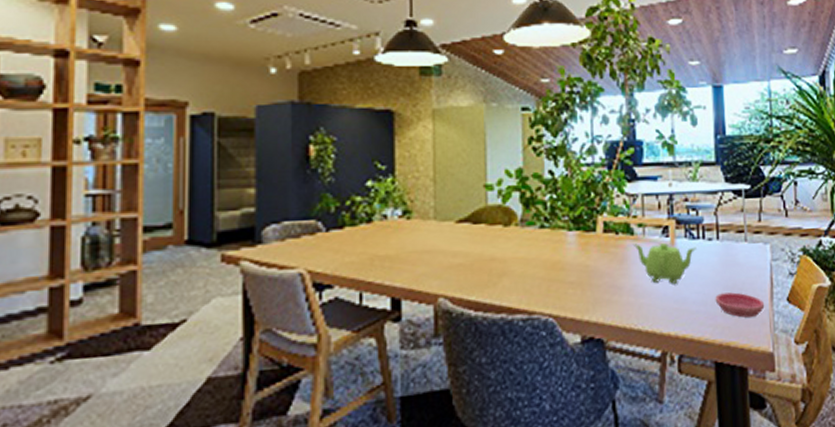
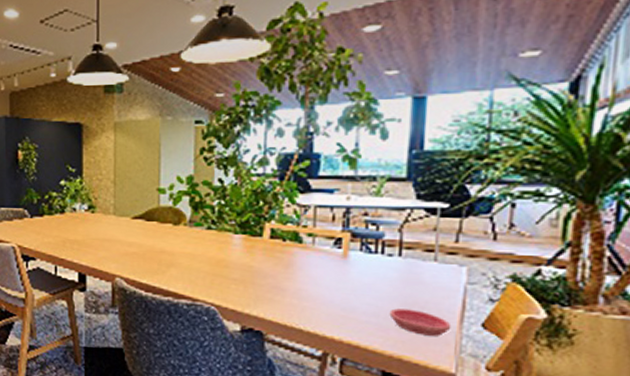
teapot: present [633,243,697,284] -> none [300,251,373,293]

